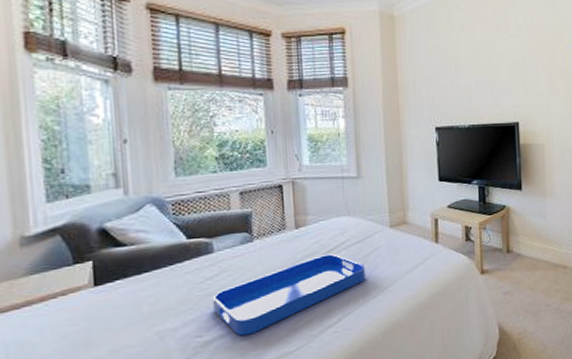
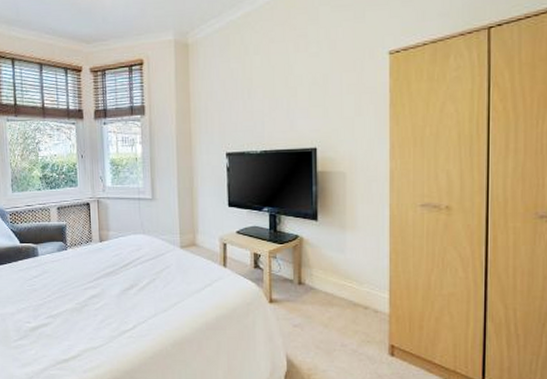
serving tray: present [212,253,365,336] -> none [38,266,157,327]

